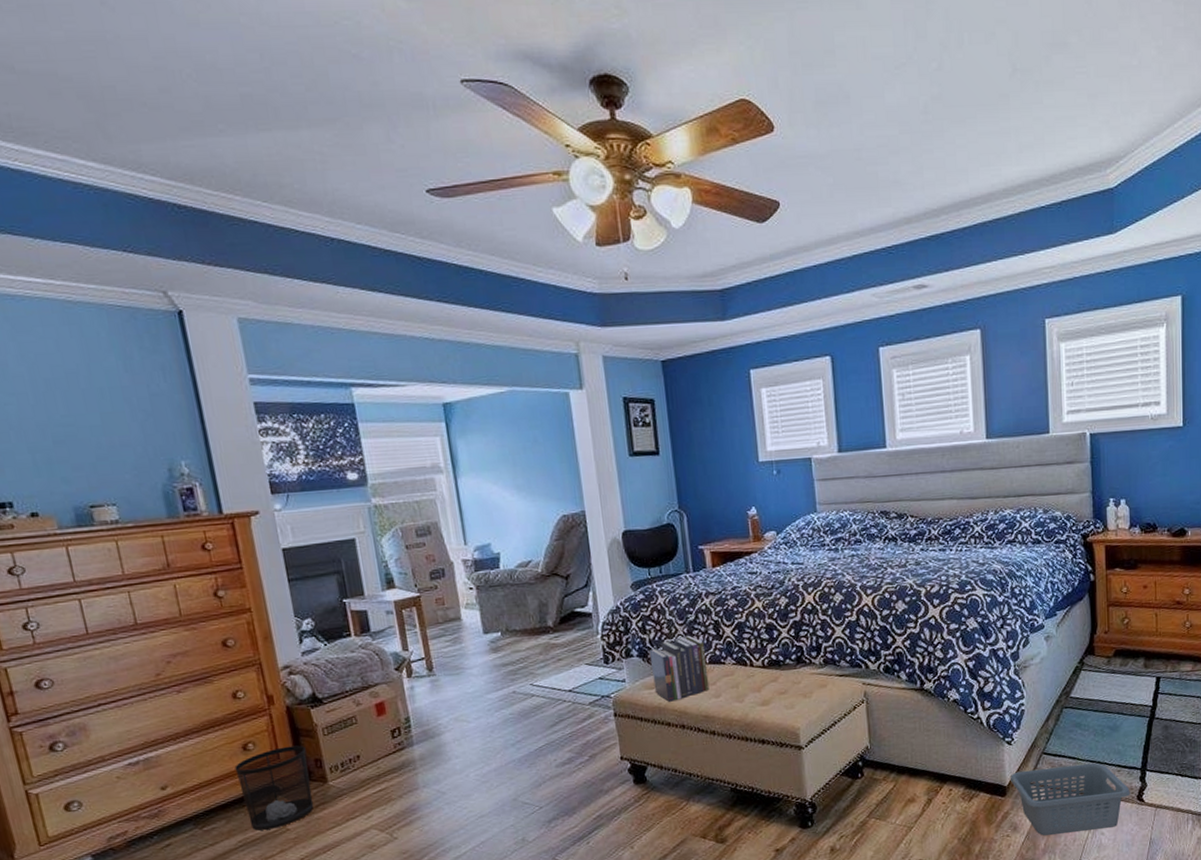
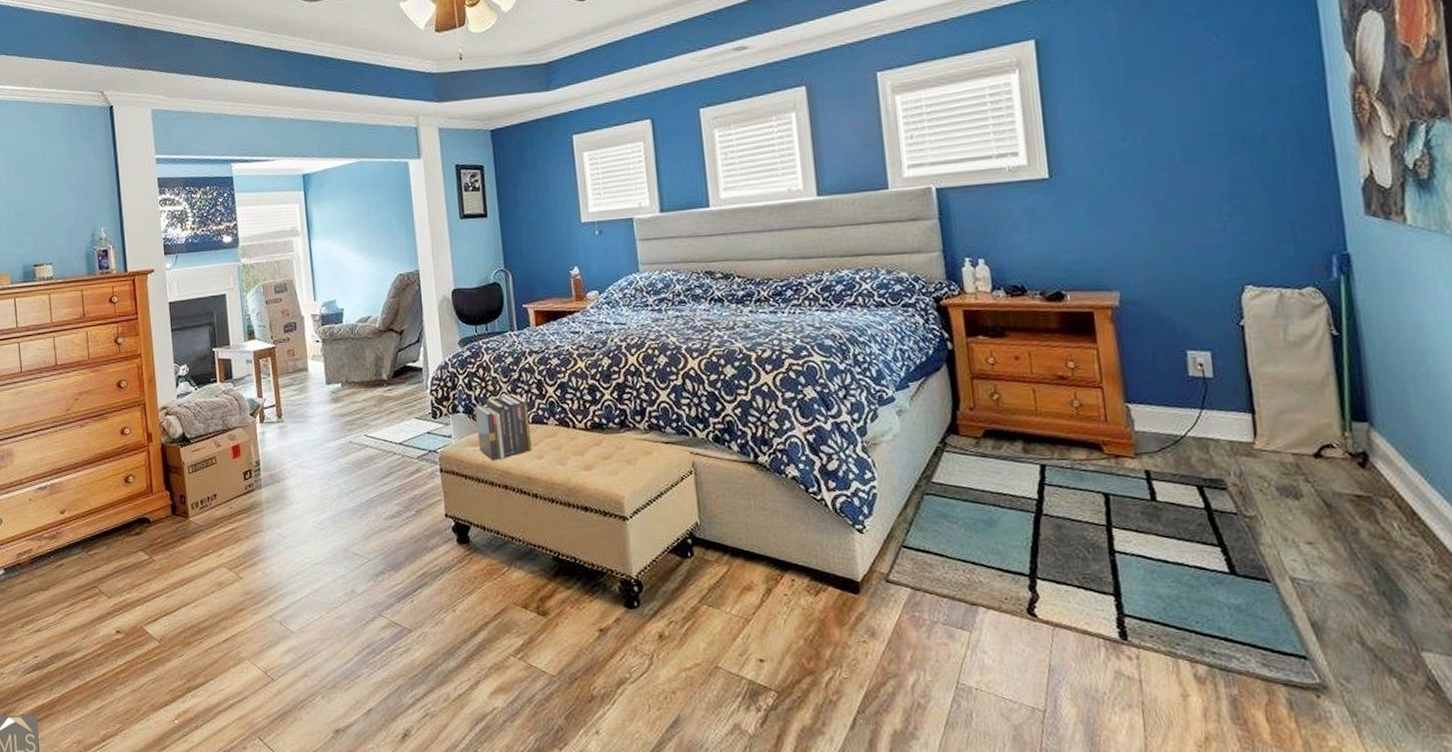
waste bin: present [235,745,314,831] -> none [117,481,176,559]
laundry basket: present [1009,762,1130,836] -> none [863,563,1018,646]

